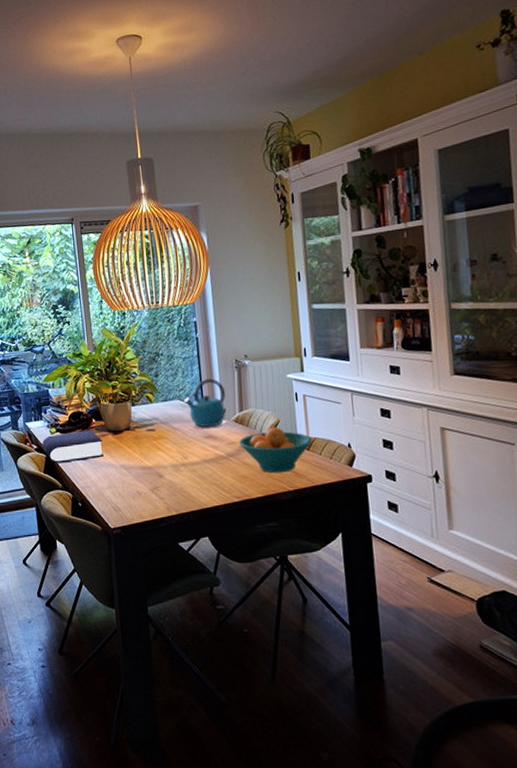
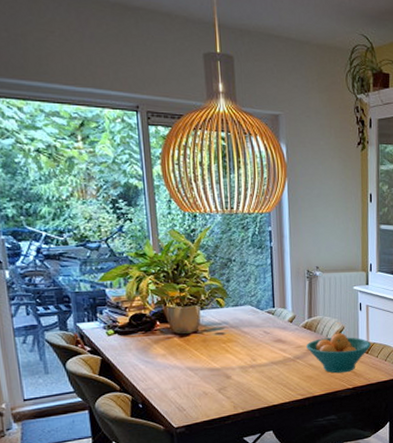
book: present [42,430,104,464] -> none [97,332,168,366]
kettle: present [183,378,226,428] -> none [254,286,296,333]

